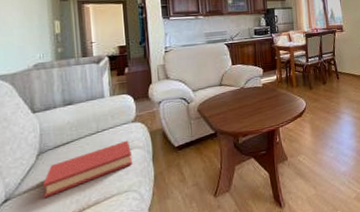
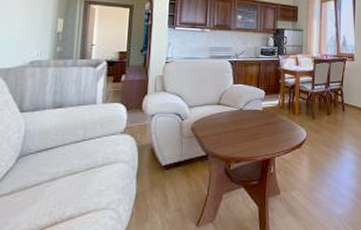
hardback book: present [43,140,132,198] -> none [17,152,116,205]

